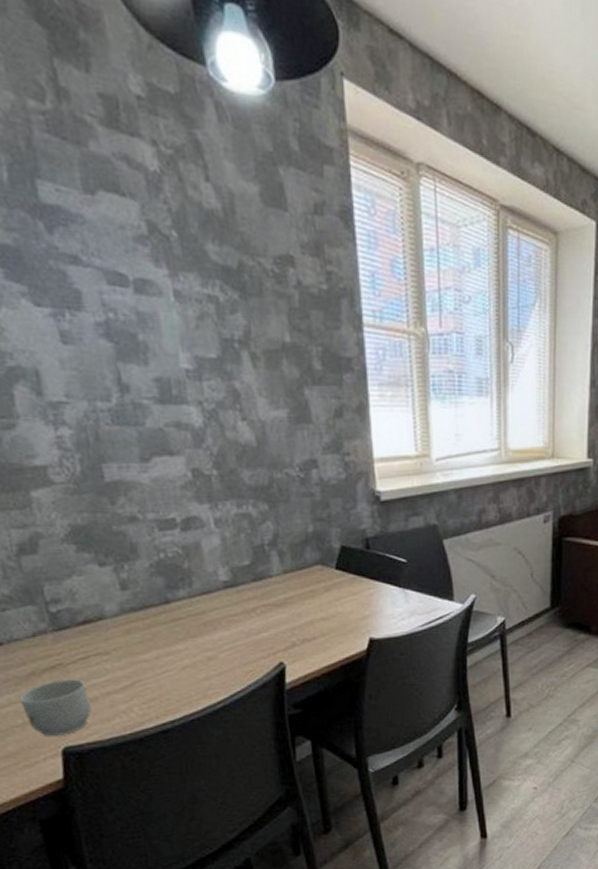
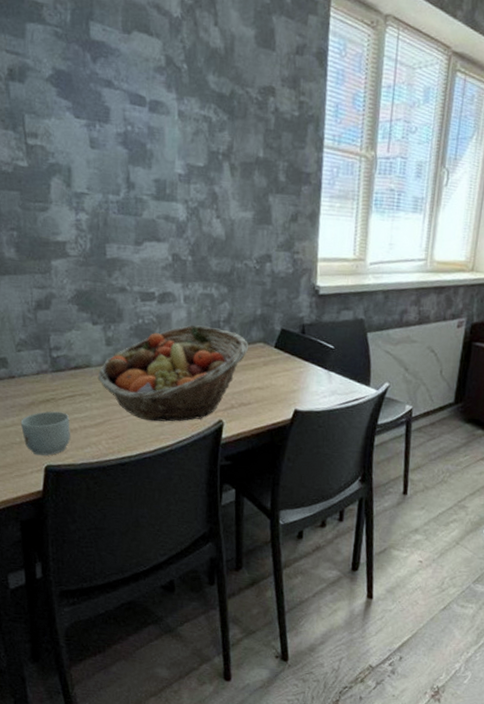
fruit basket: none [115,552,303,675] -> present [97,325,248,422]

